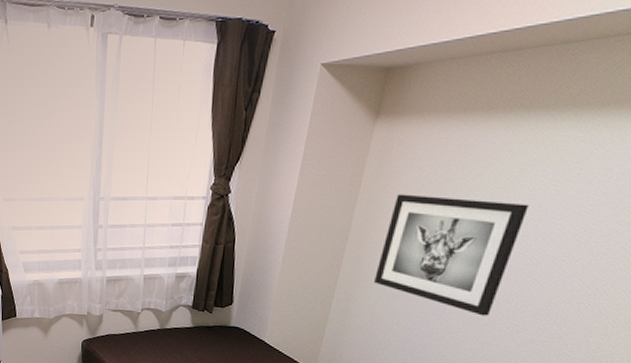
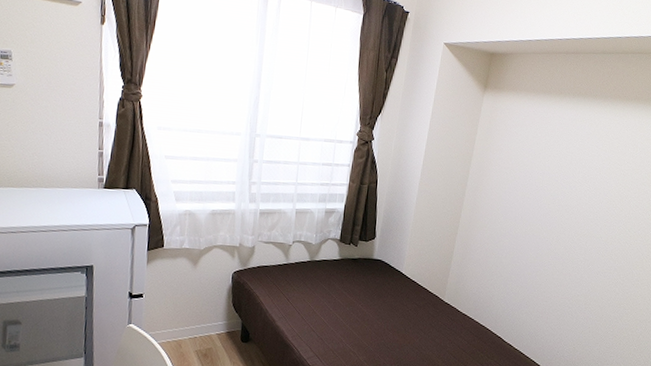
wall art: present [374,194,529,316] -> none [487,152,589,252]

